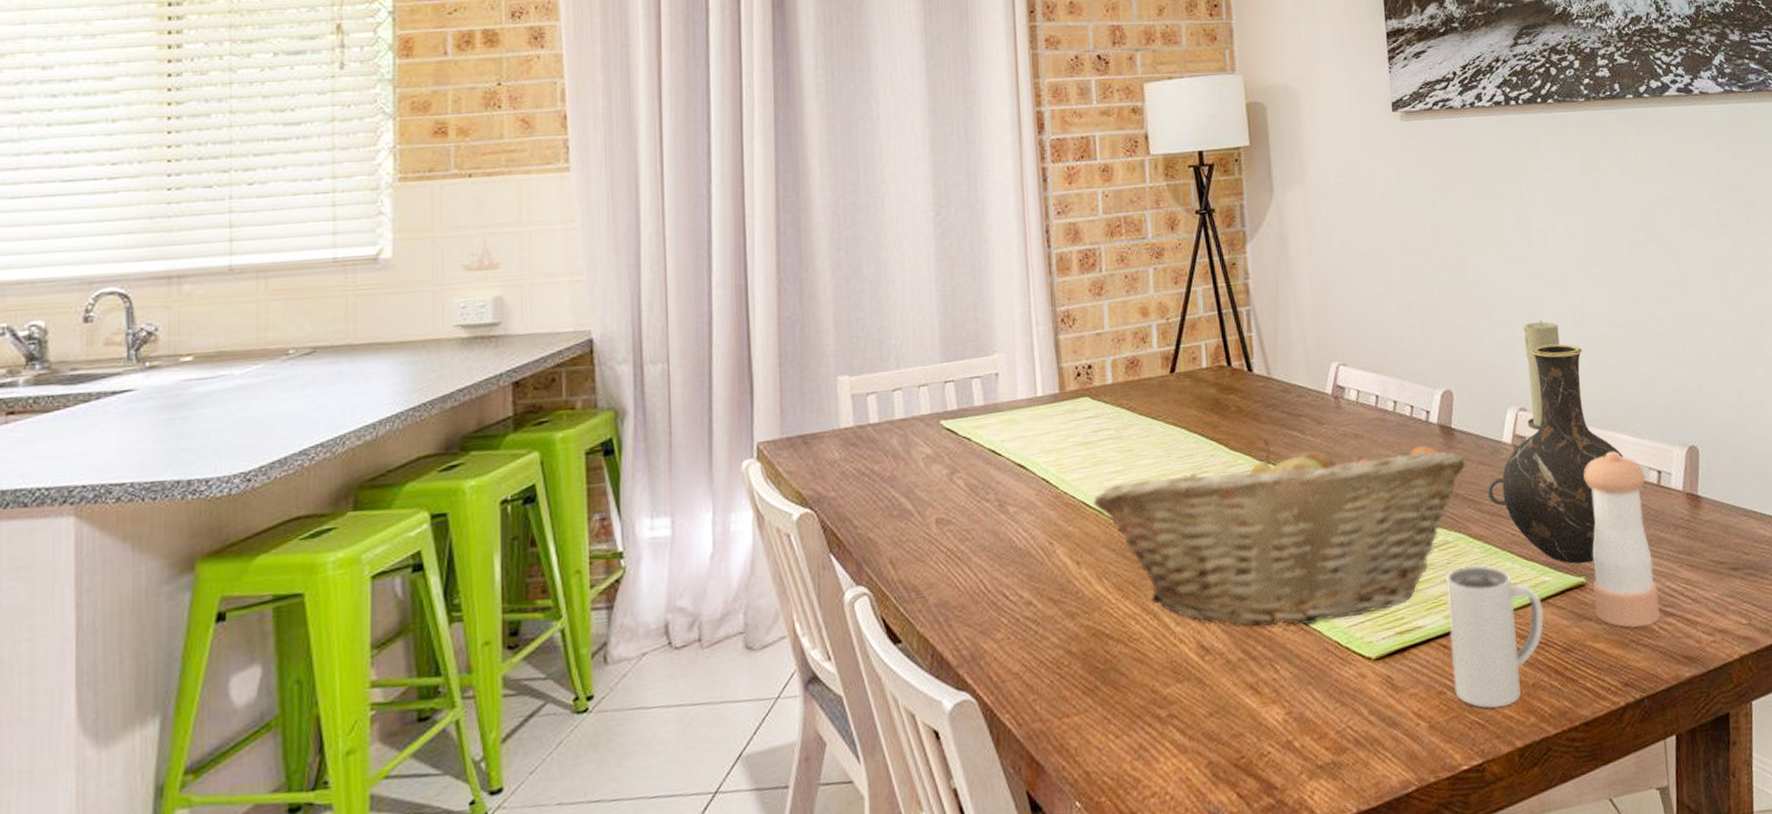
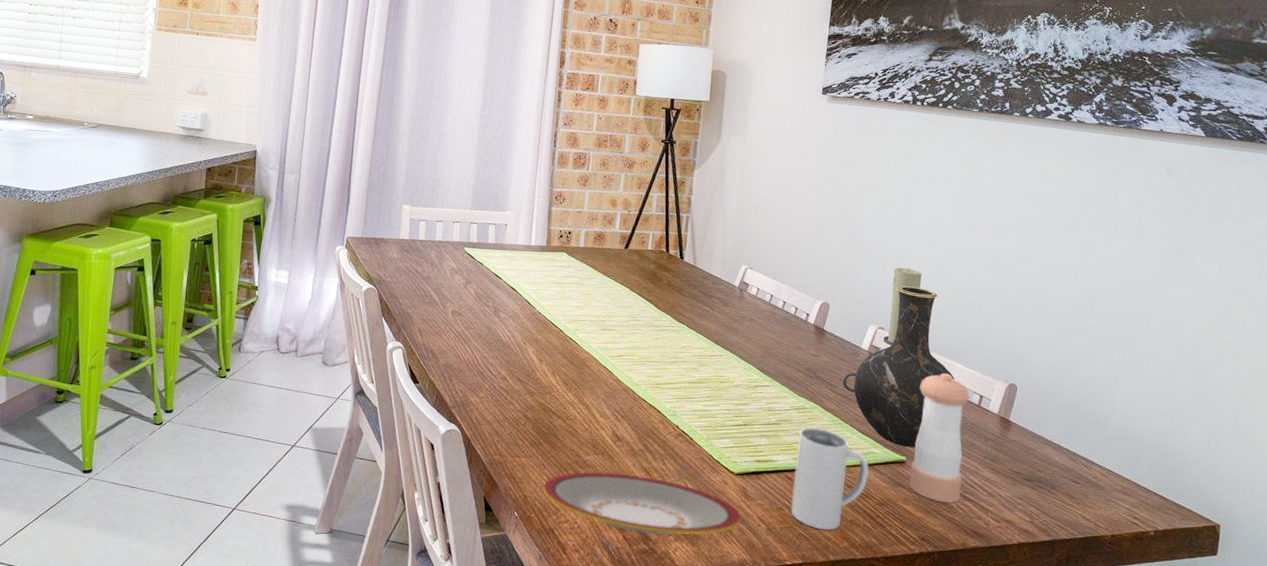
fruit basket: present [1092,440,1466,627] -> none [556,308,830,442]
plate: none [1111,693,1392,784] -> present [542,471,741,535]

